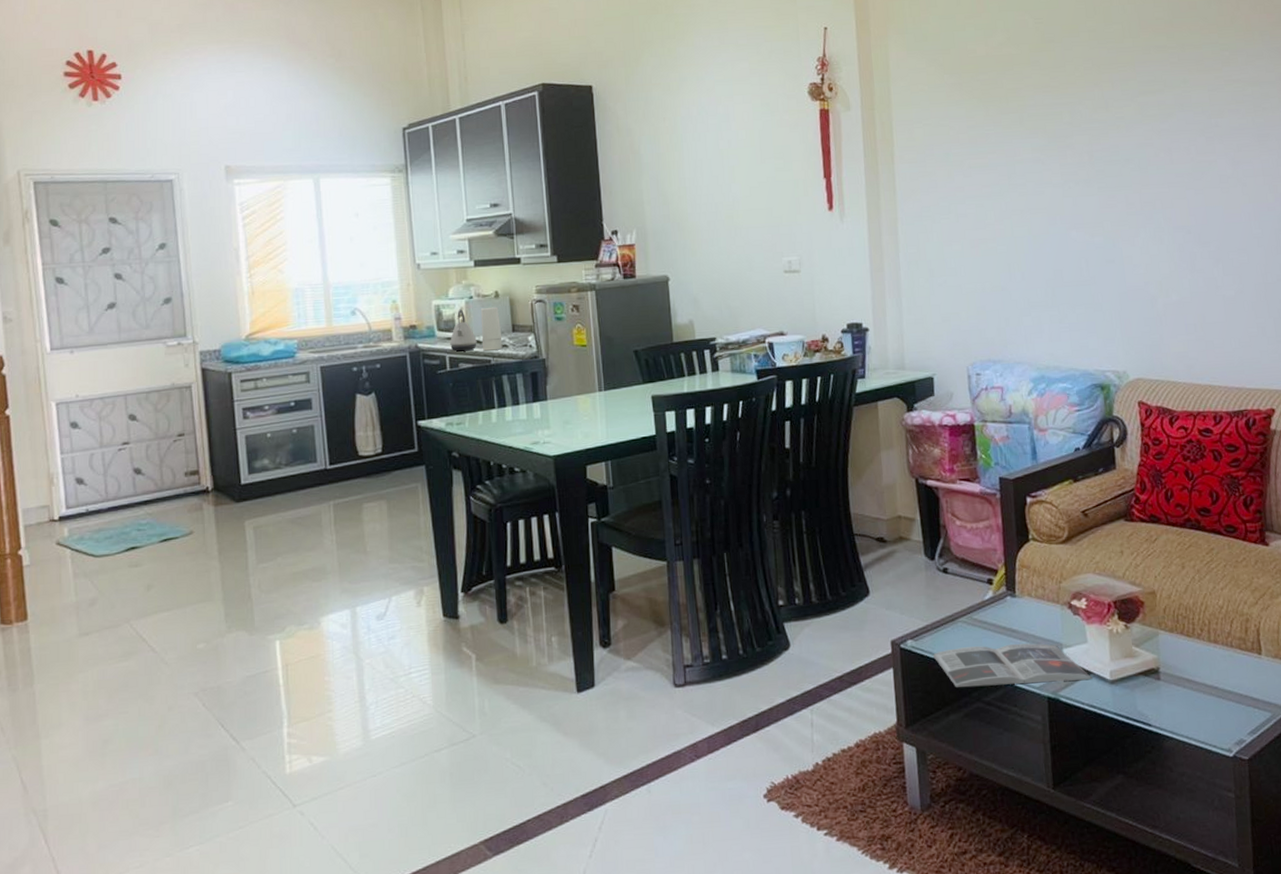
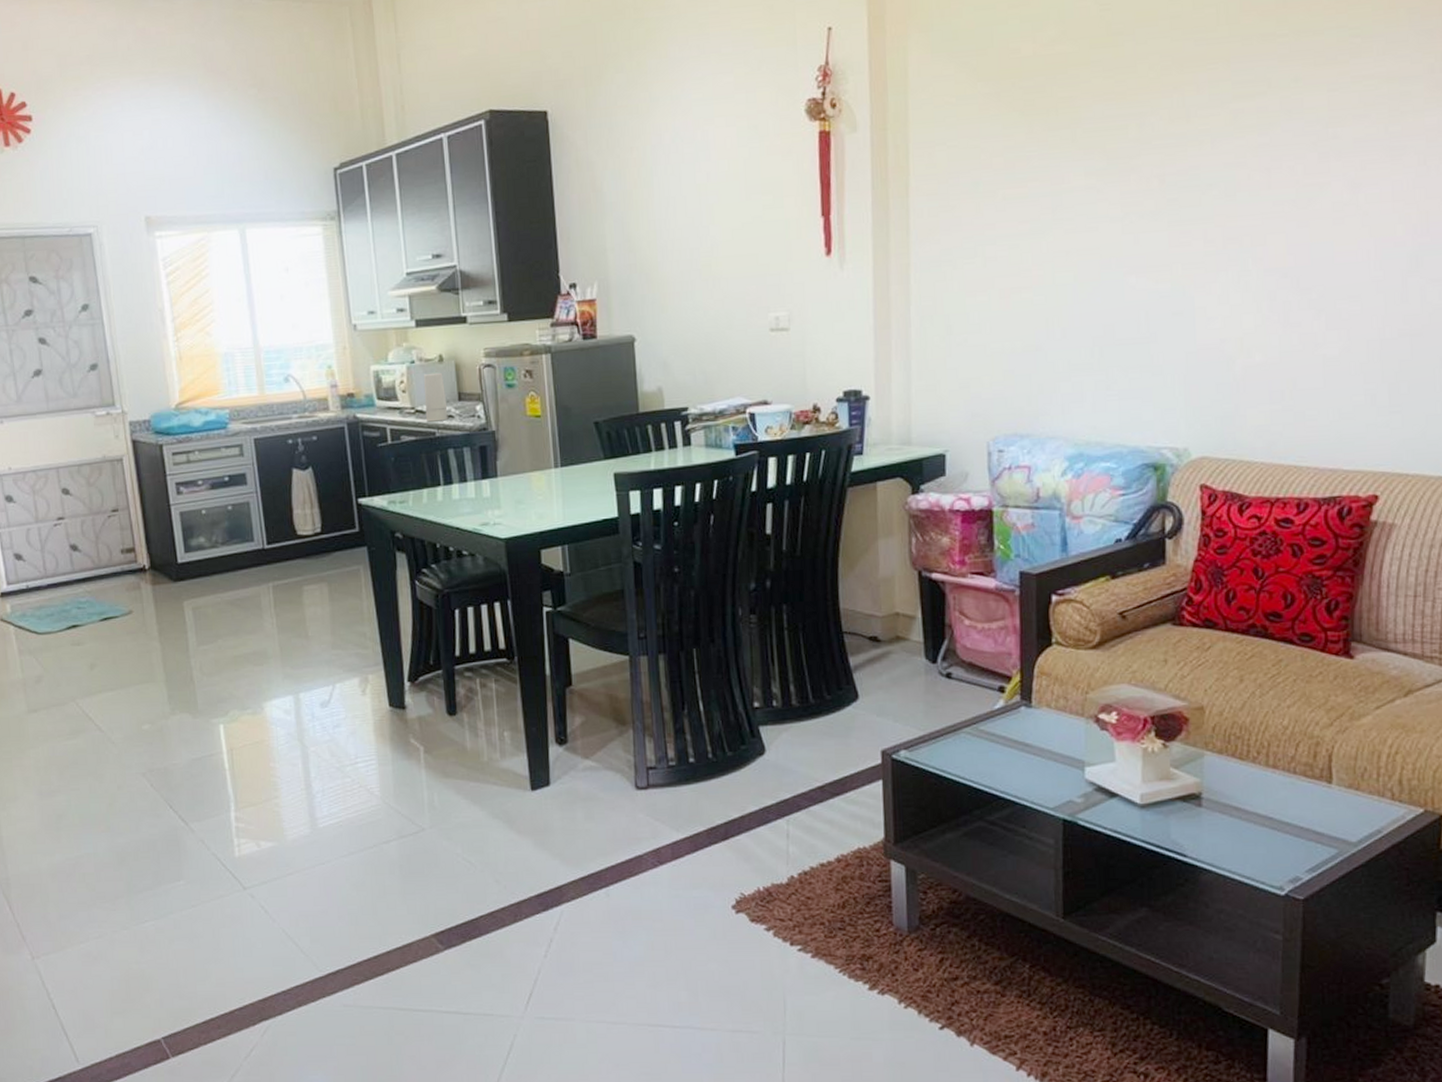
kettle: present [450,309,477,352] -> none [391,375,420,423]
magazine: present [933,643,1093,687] -> none [930,759,1119,805]

